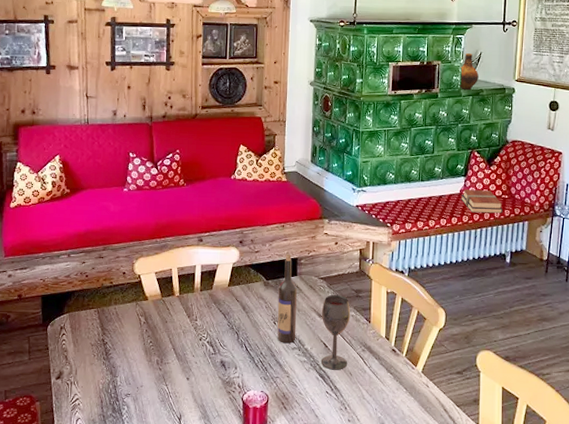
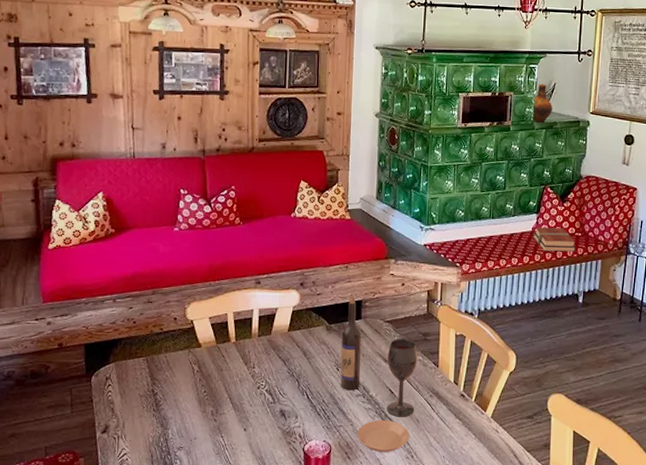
plate: none [293,372,343,404] -> present [357,420,409,452]

